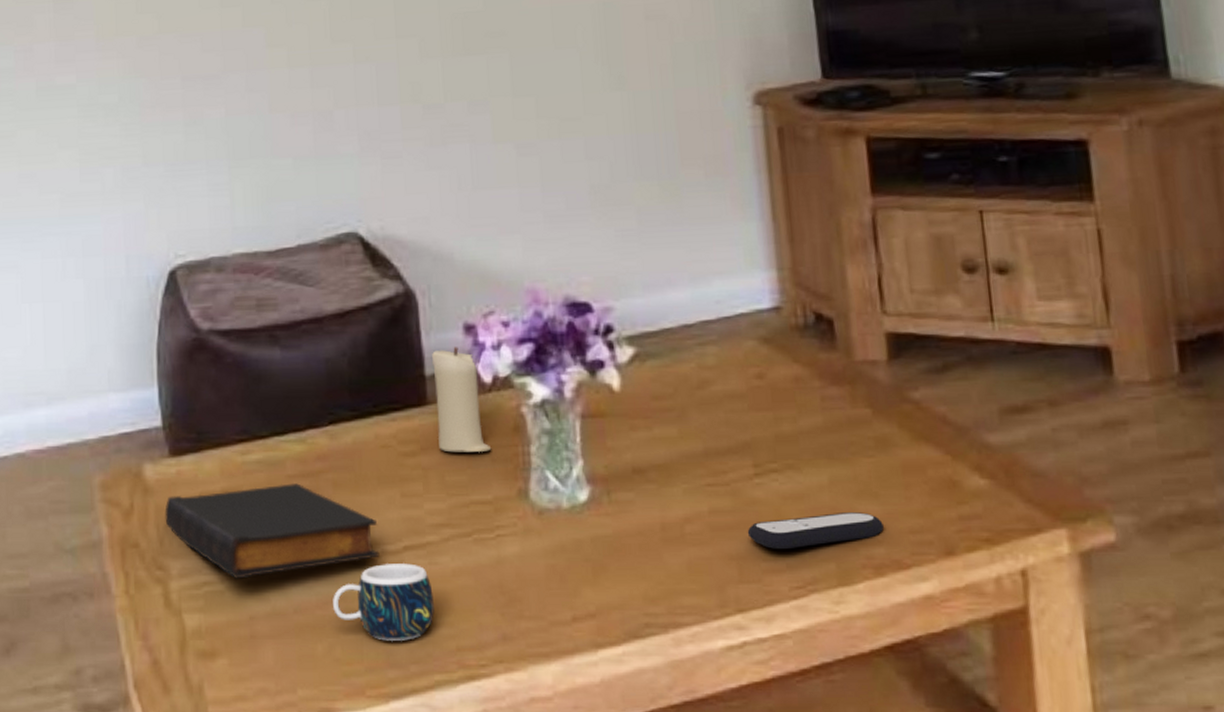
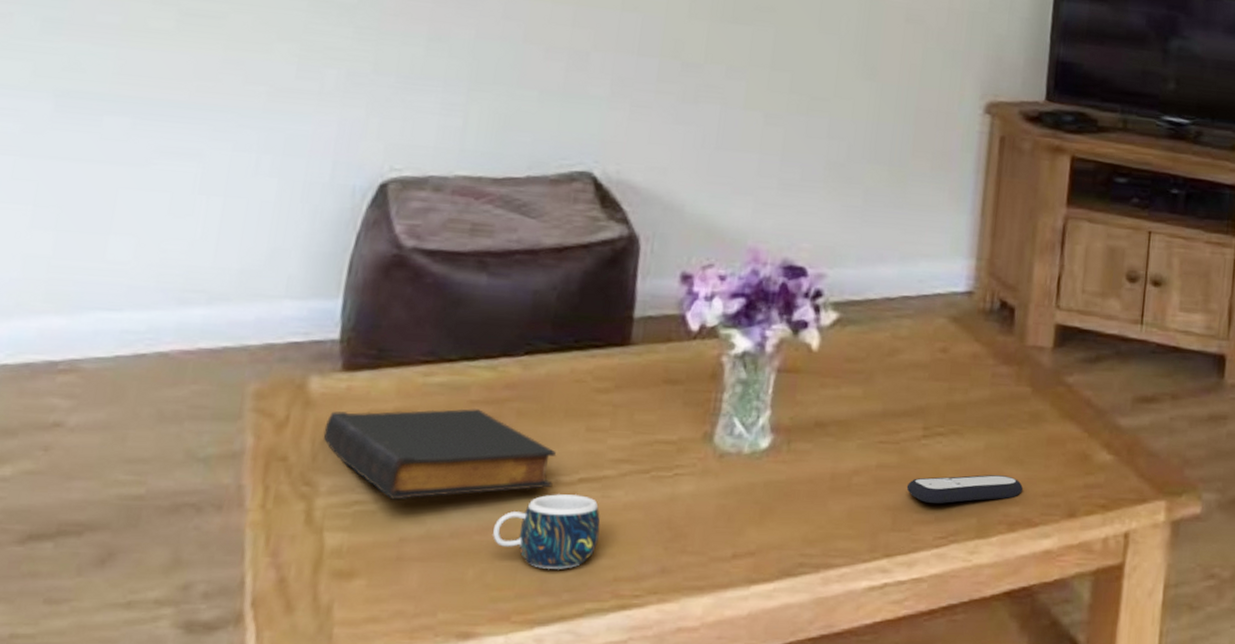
candle: present [432,347,492,453] -> none [634,293,688,396]

